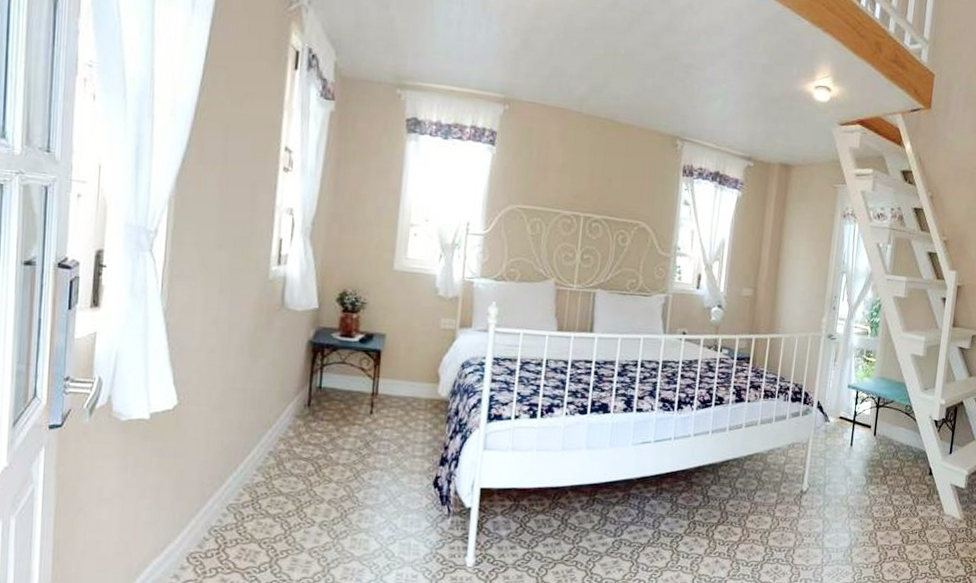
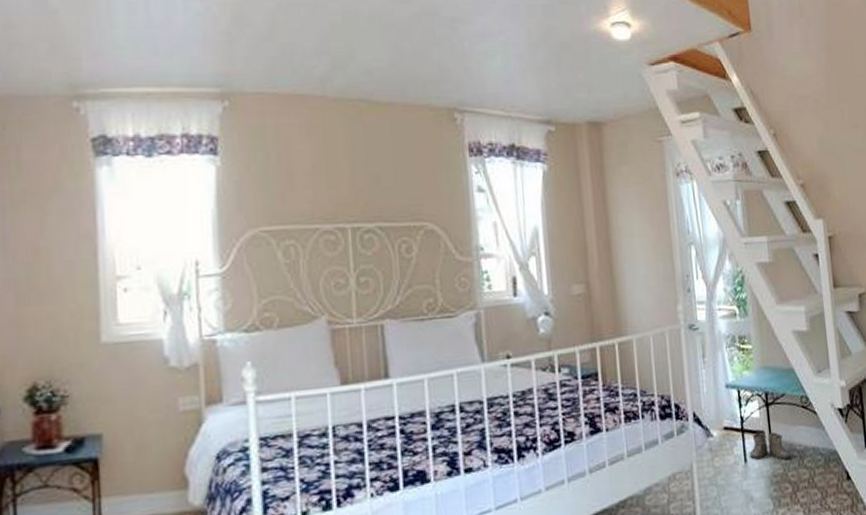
boots: none [855,425,888,450] -> present [749,431,791,460]

